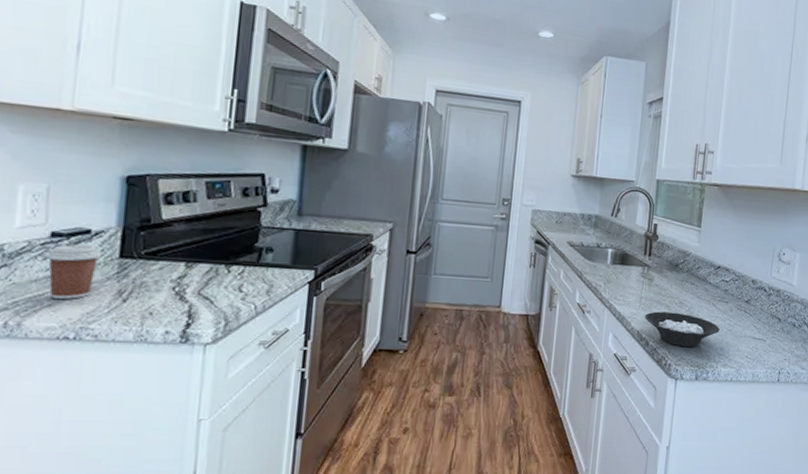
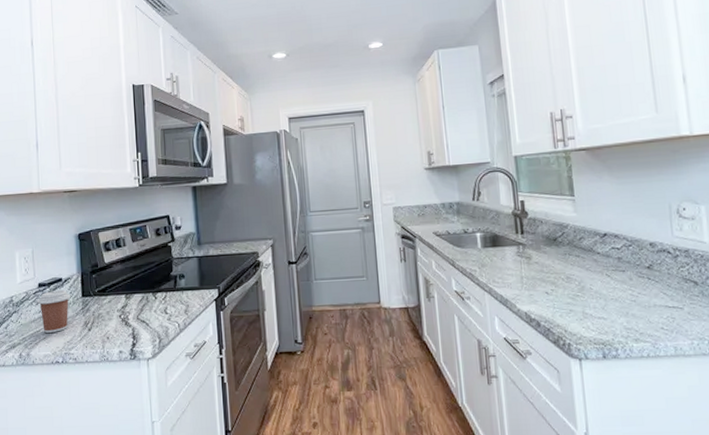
cereal bowl: present [644,311,720,348] -> none [529,288,622,324]

